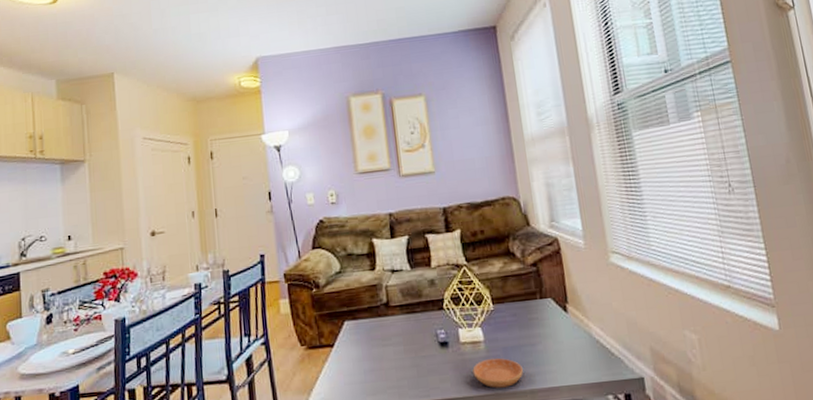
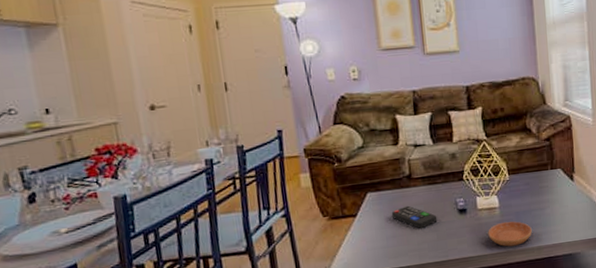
remote control: none [369,336,417,364] -> present [391,205,438,229]

